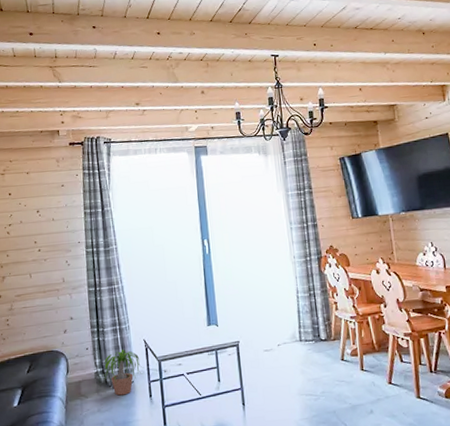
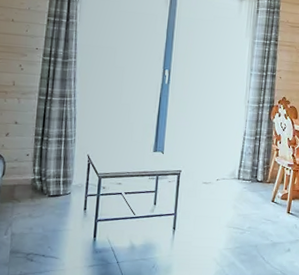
potted plant: present [102,350,144,396] -> none [38,161,84,205]

